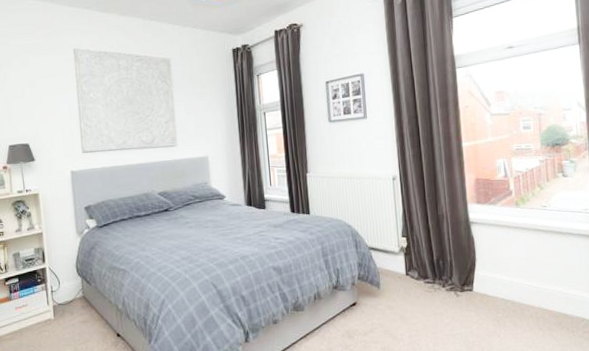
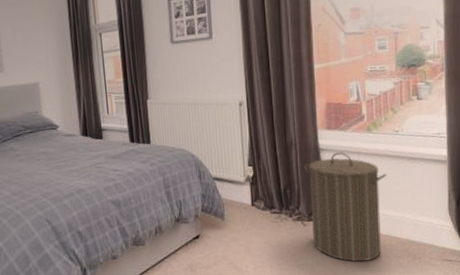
laundry hamper: none [455,225,536,333] -> present [304,151,387,262]

